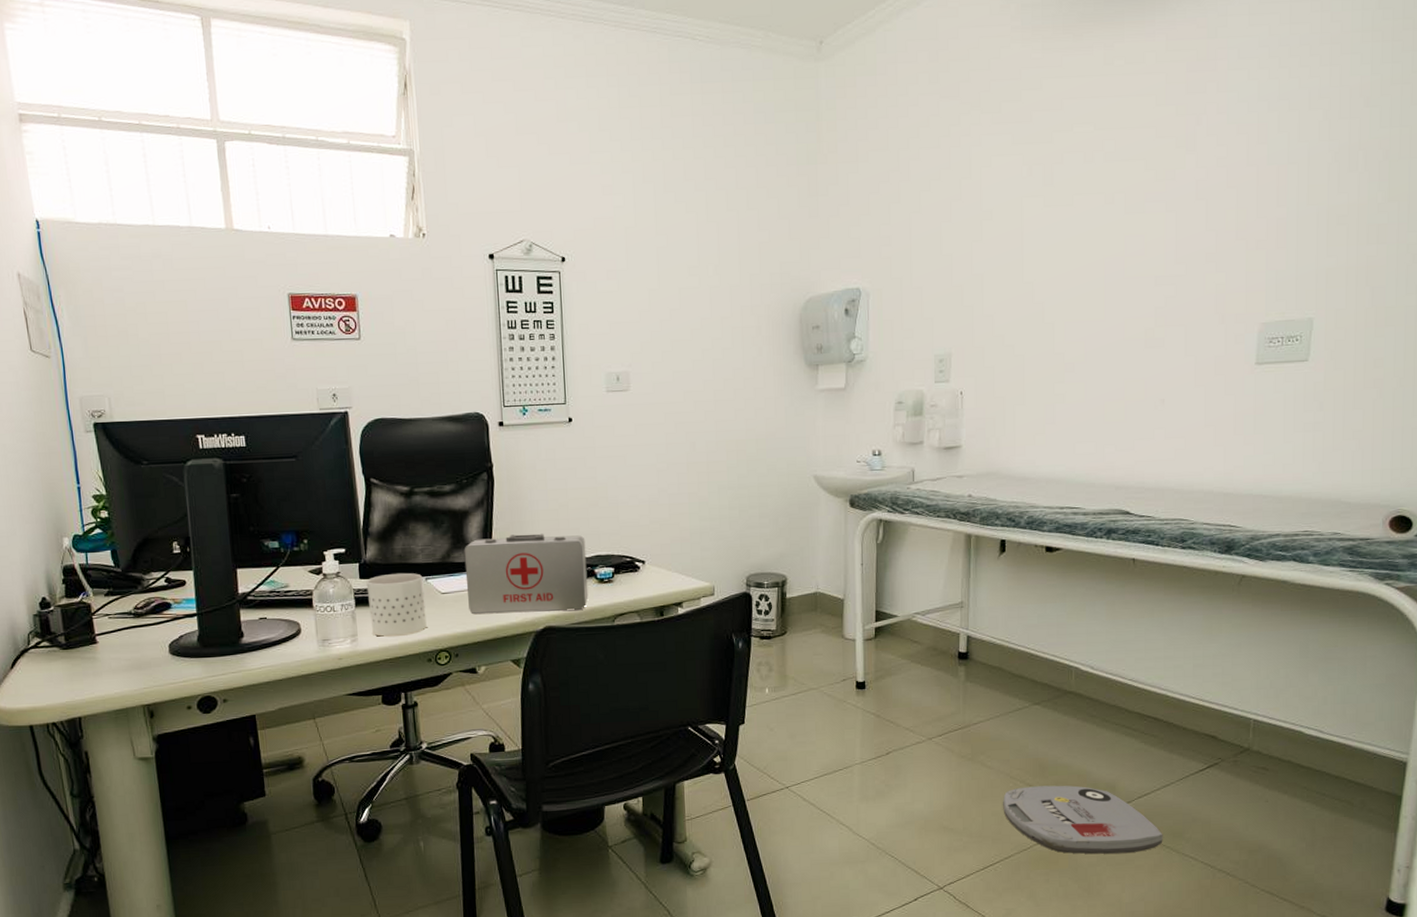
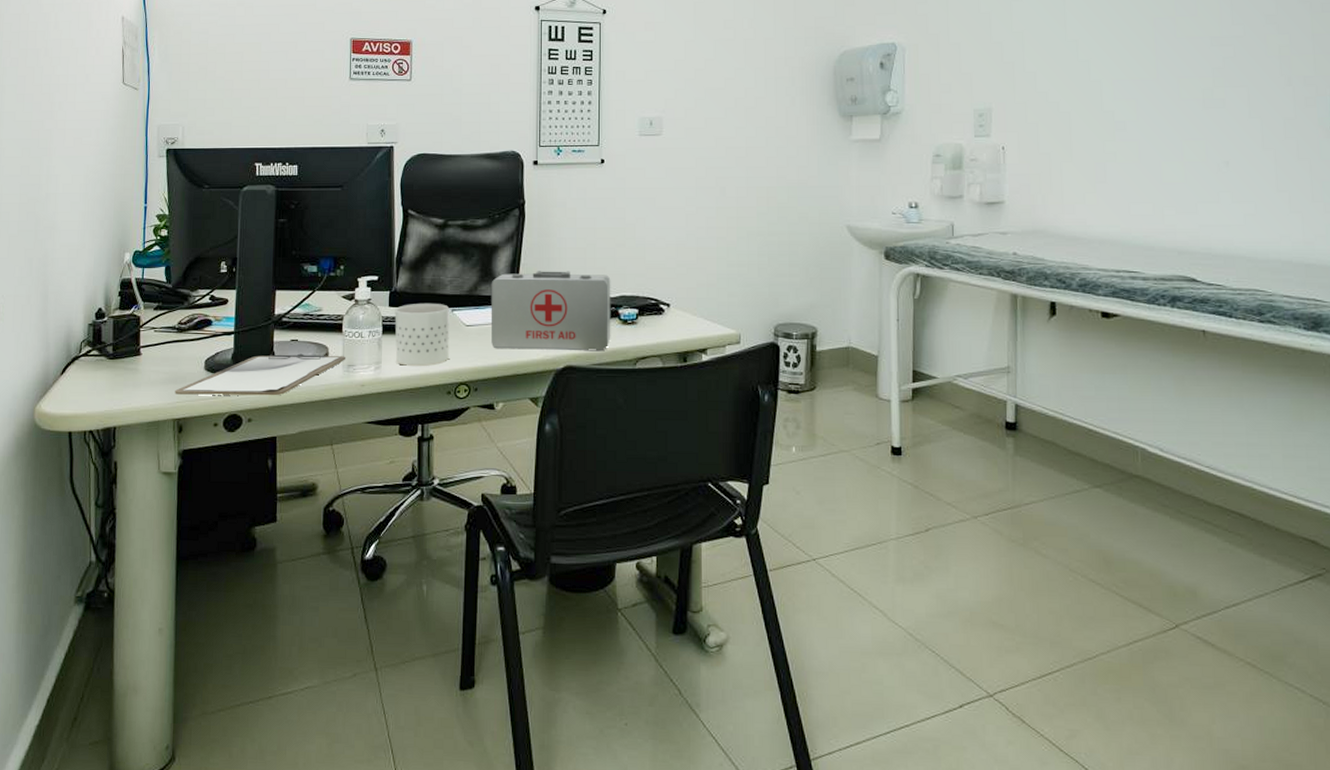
clipboard: none [140,631,319,680] -> present [175,353,345,396]
scale: present [1003,785,1163,854] -> none [1062,582,1260,675]

